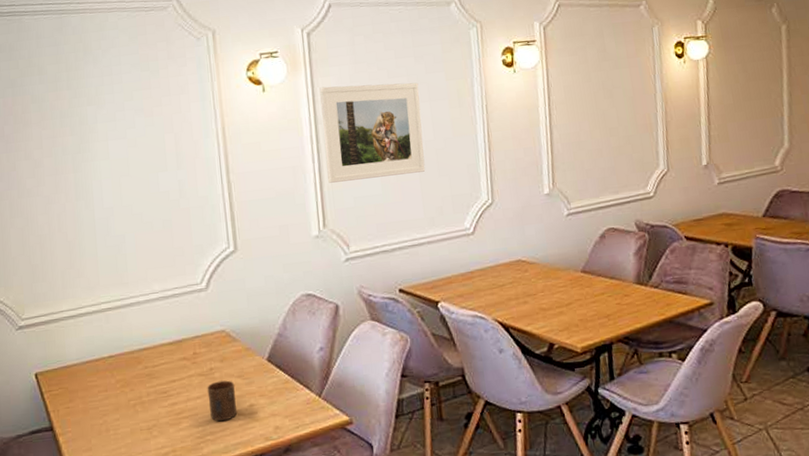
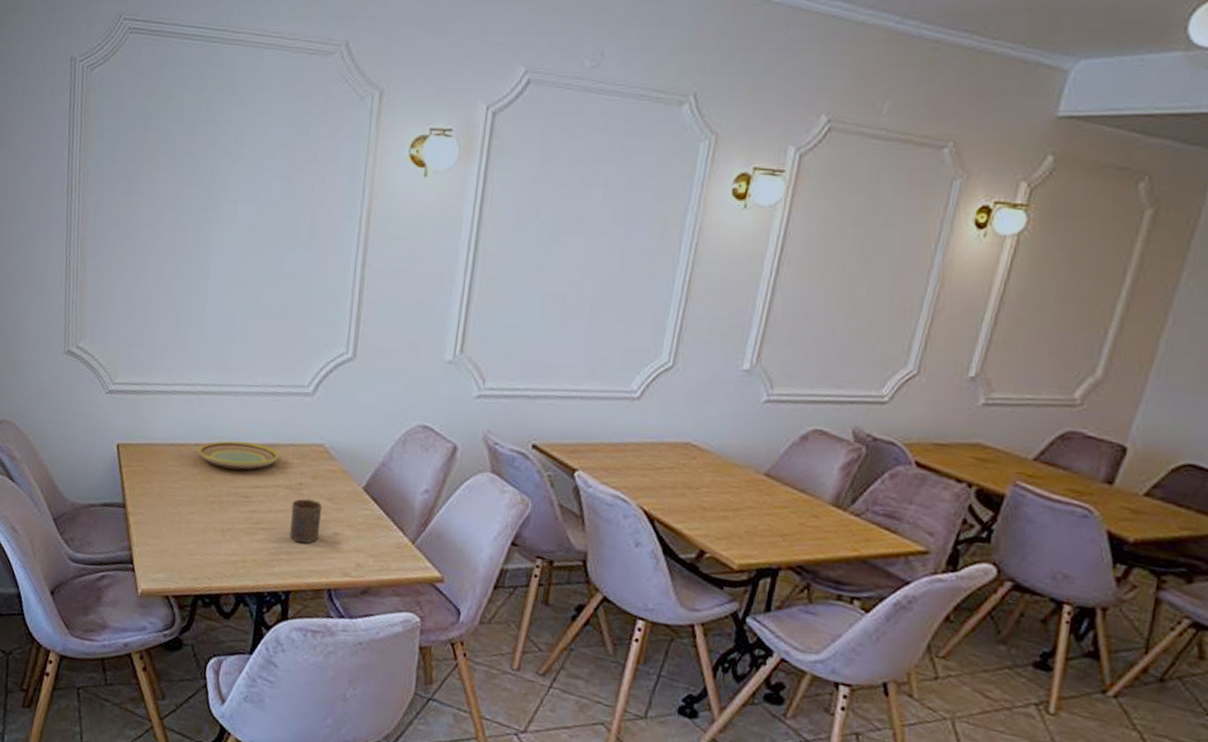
plate: none [113,343,188,372] -> present [198,441,280,470]
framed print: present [319,82,426,183] -> none [478,183,617,311]

